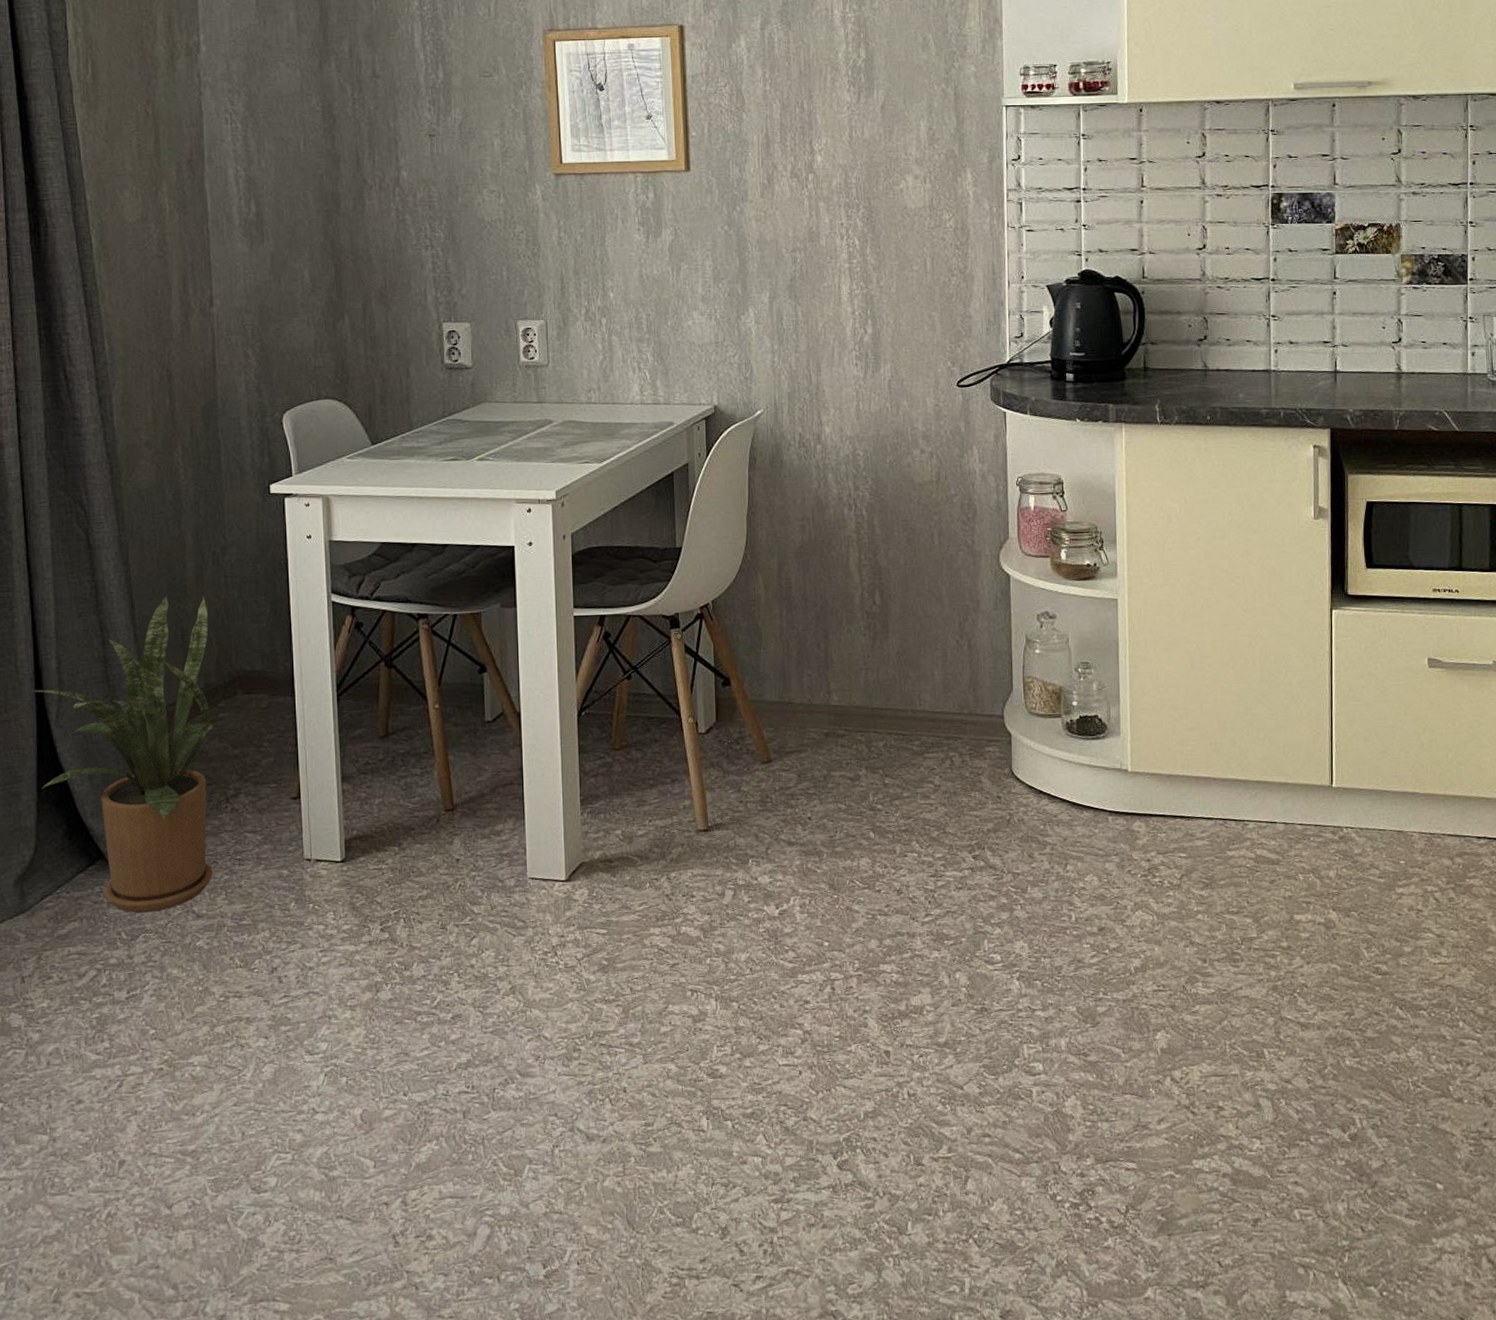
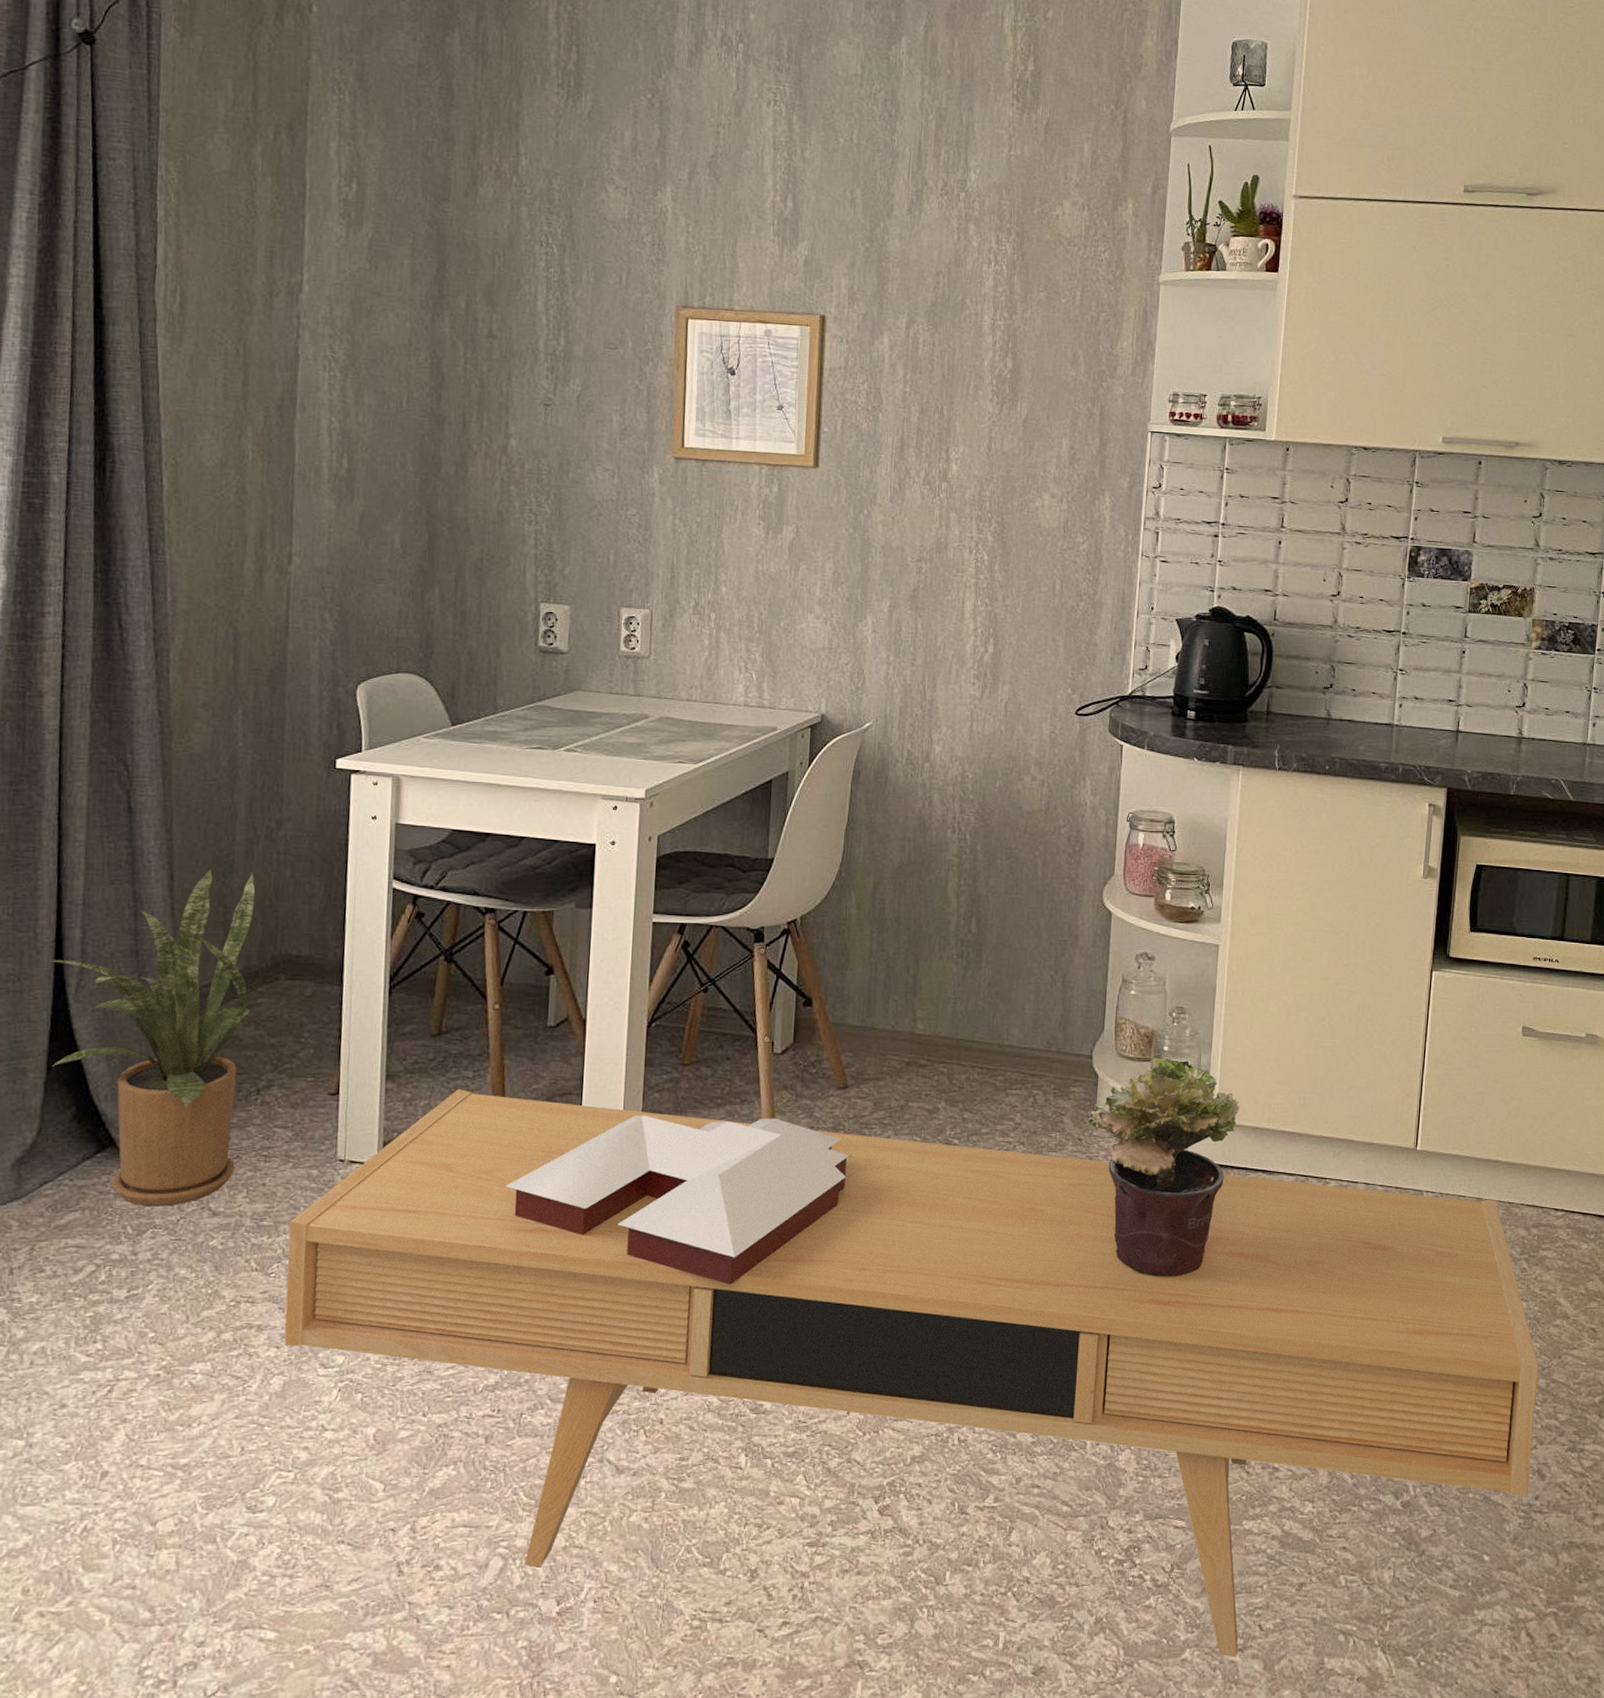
tv console: none [267,786,1476,1294] -> present [284,1089,1539,1657]
books: none [460,795,785,957] -> present [506,1115,855,1285]
potted plant: none [1005,712,1152,926] -> present [1088,1057,1239,1277]

